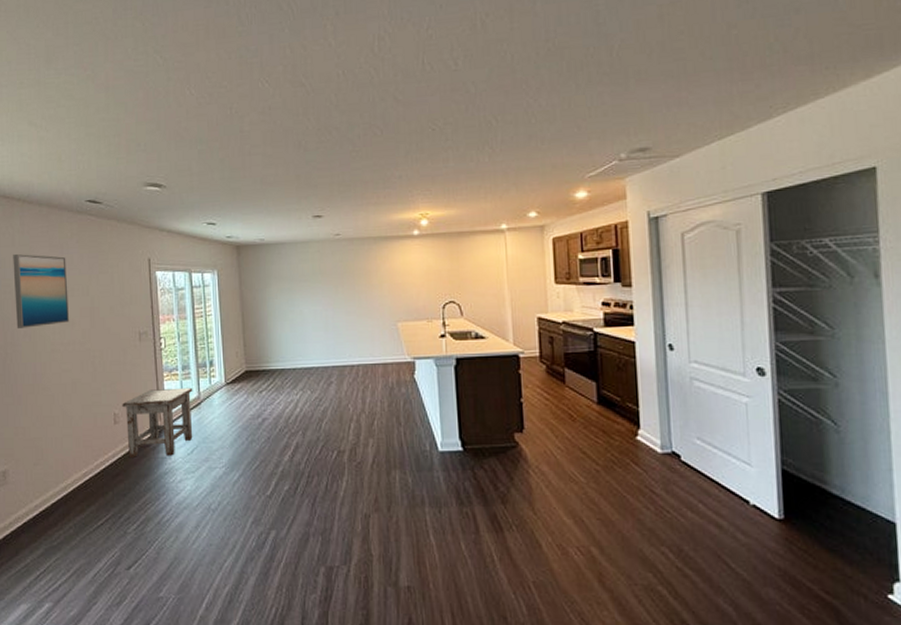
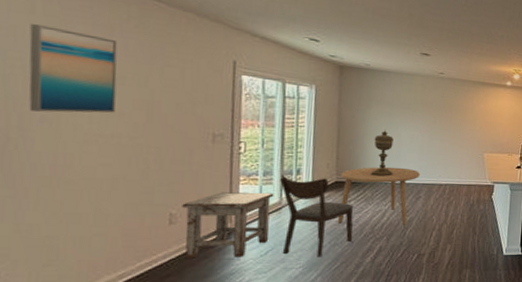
chair: none [196,368,269,456] -> present [280,175,354,258]
dining table: none [250,349,328,417] -> present [337,167,420,225]
decorative urn: none [277,307,300,362] -> present [369,129,394,177]

